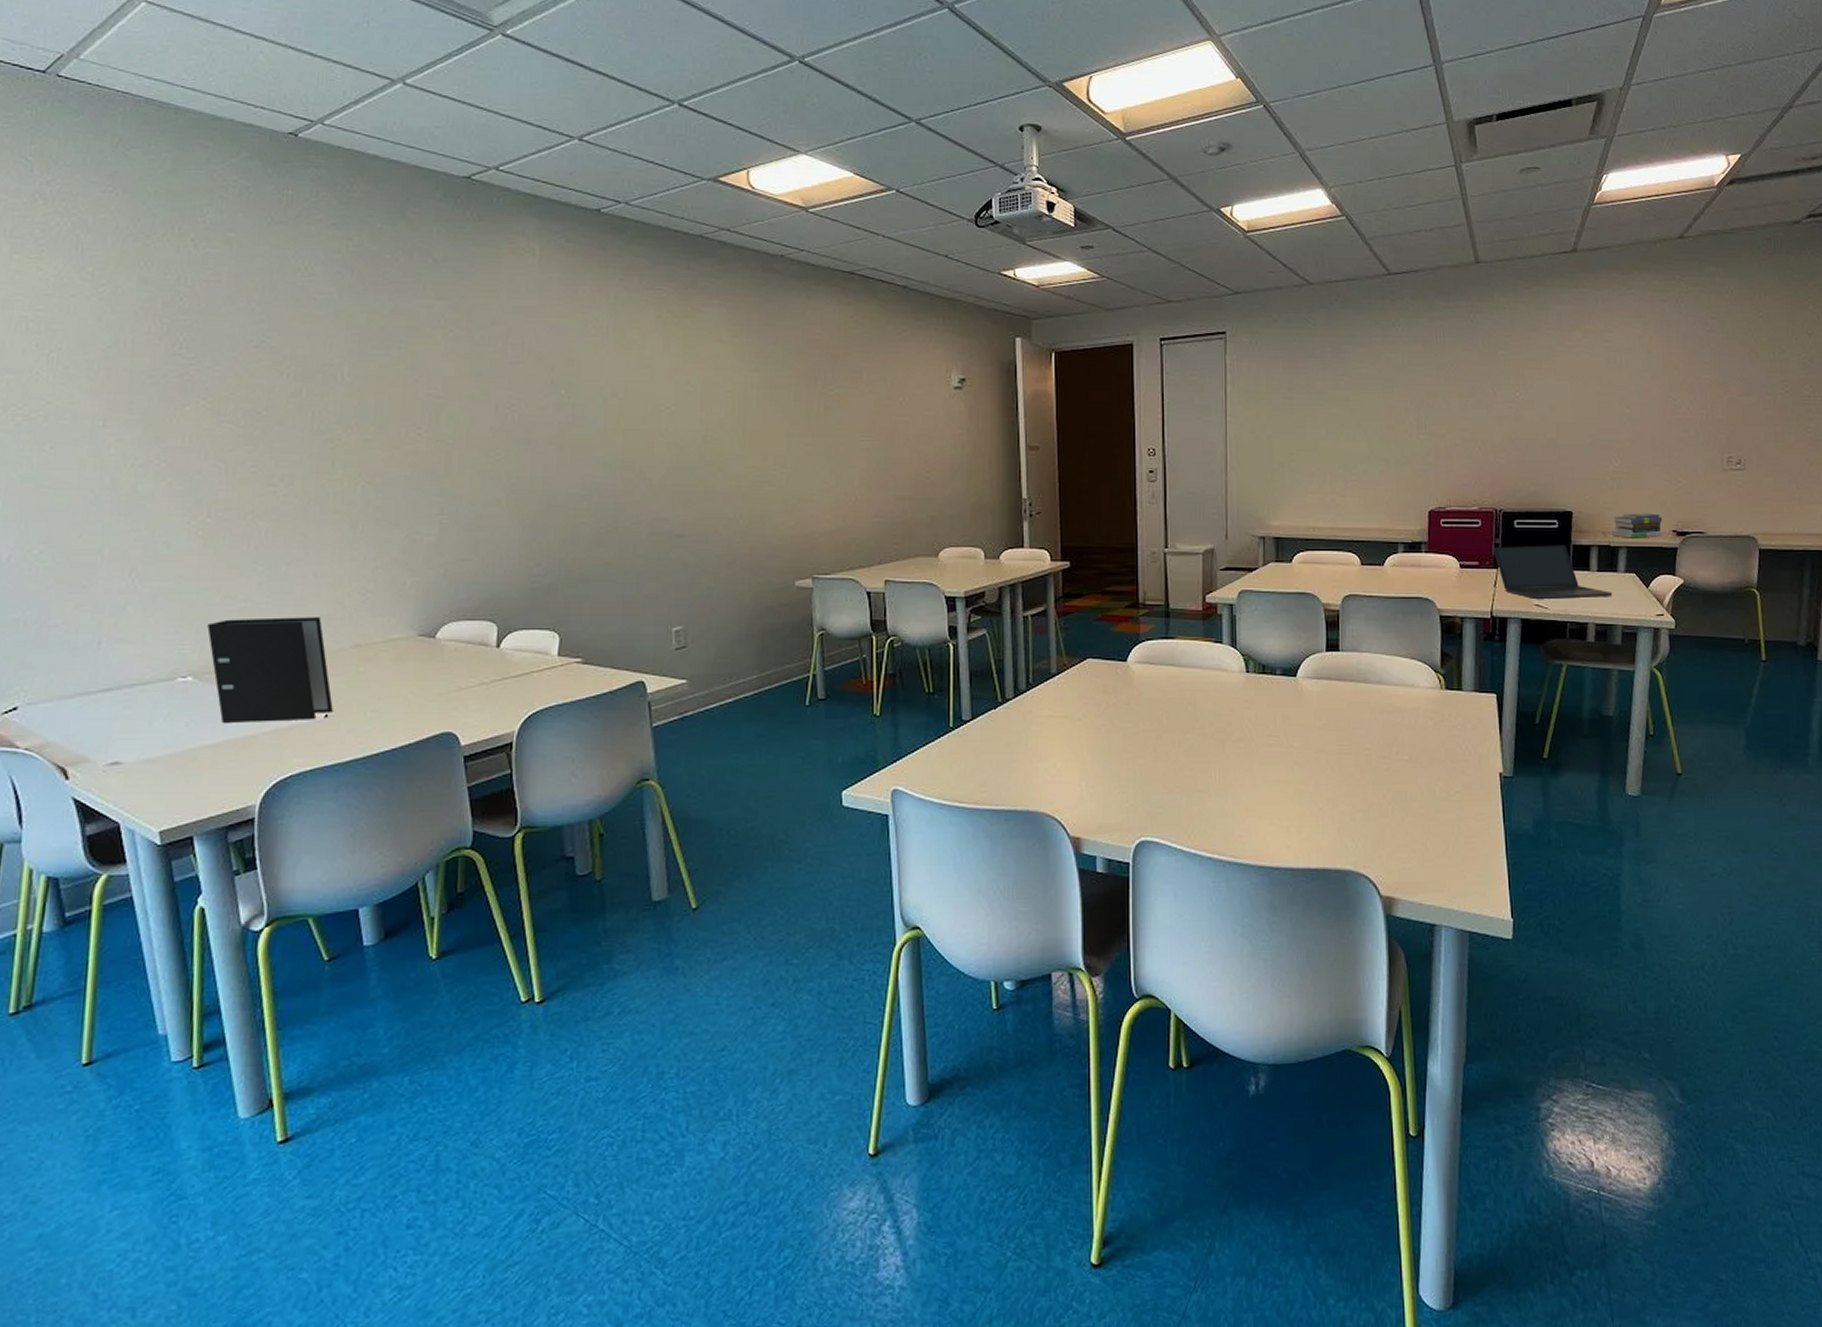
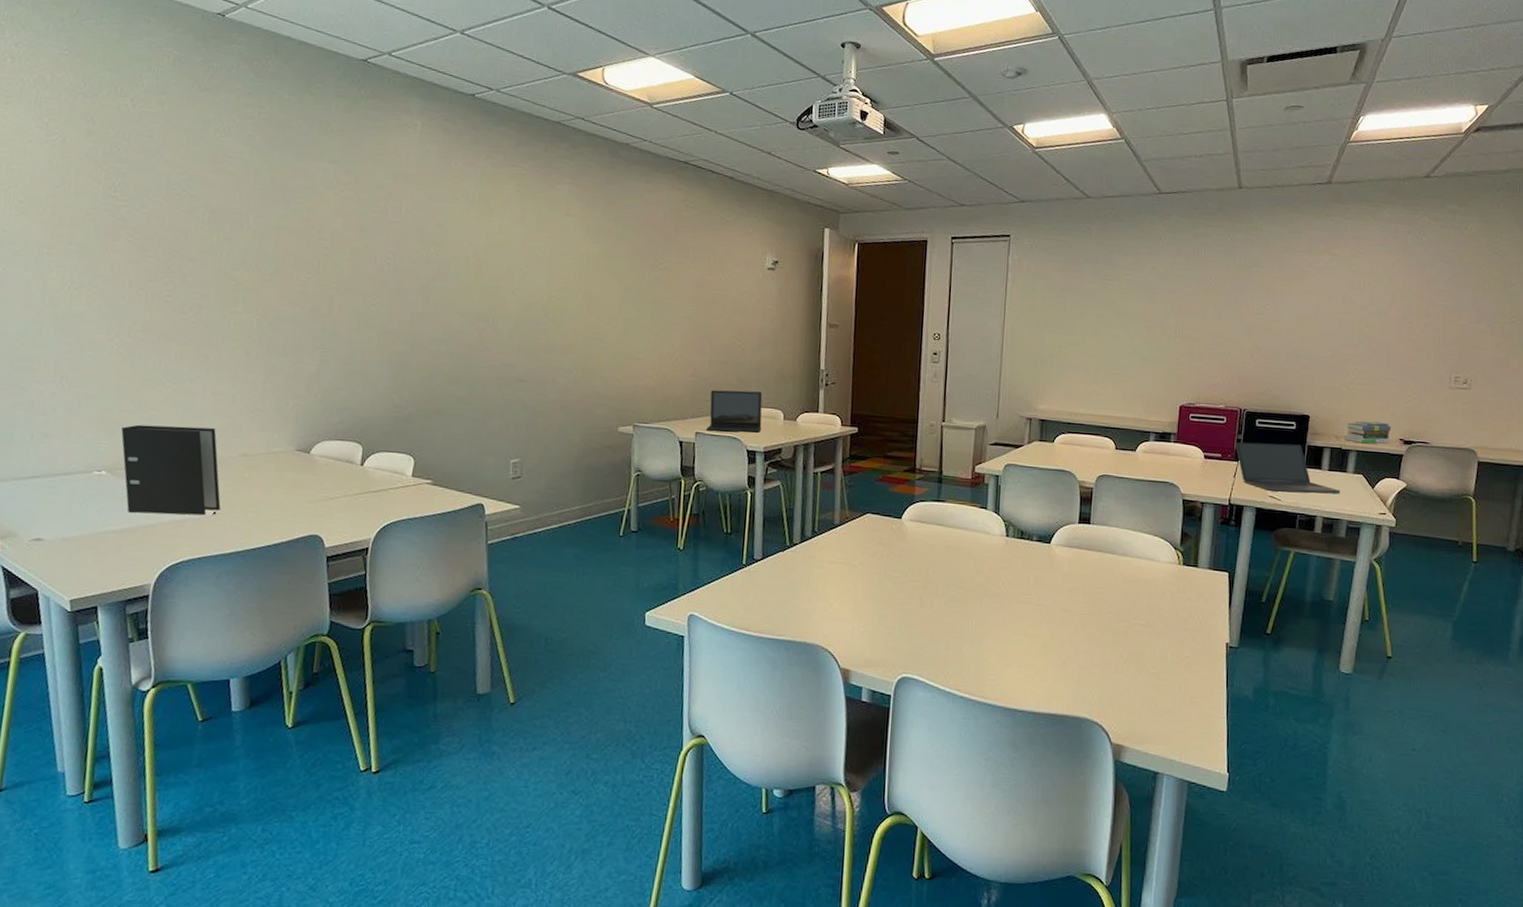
laptop: none [897,529,960,579] -> present [706,389,763,433]

